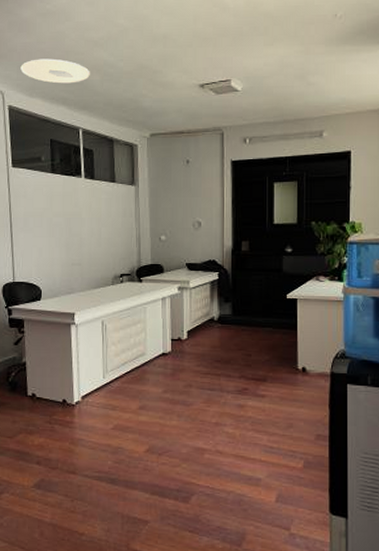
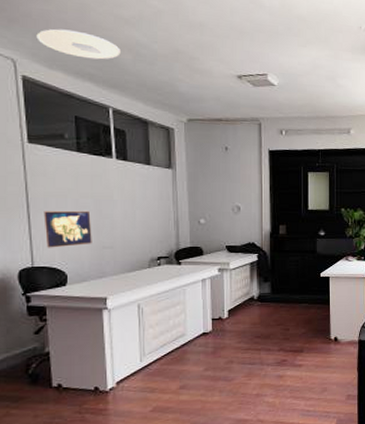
map: none [23,229,63,265] -> present [44,210,92,248]

